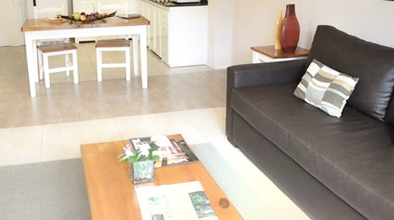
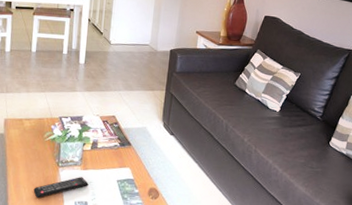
remote control: none [113,192,163,214] -> present [33,177,89,199]

